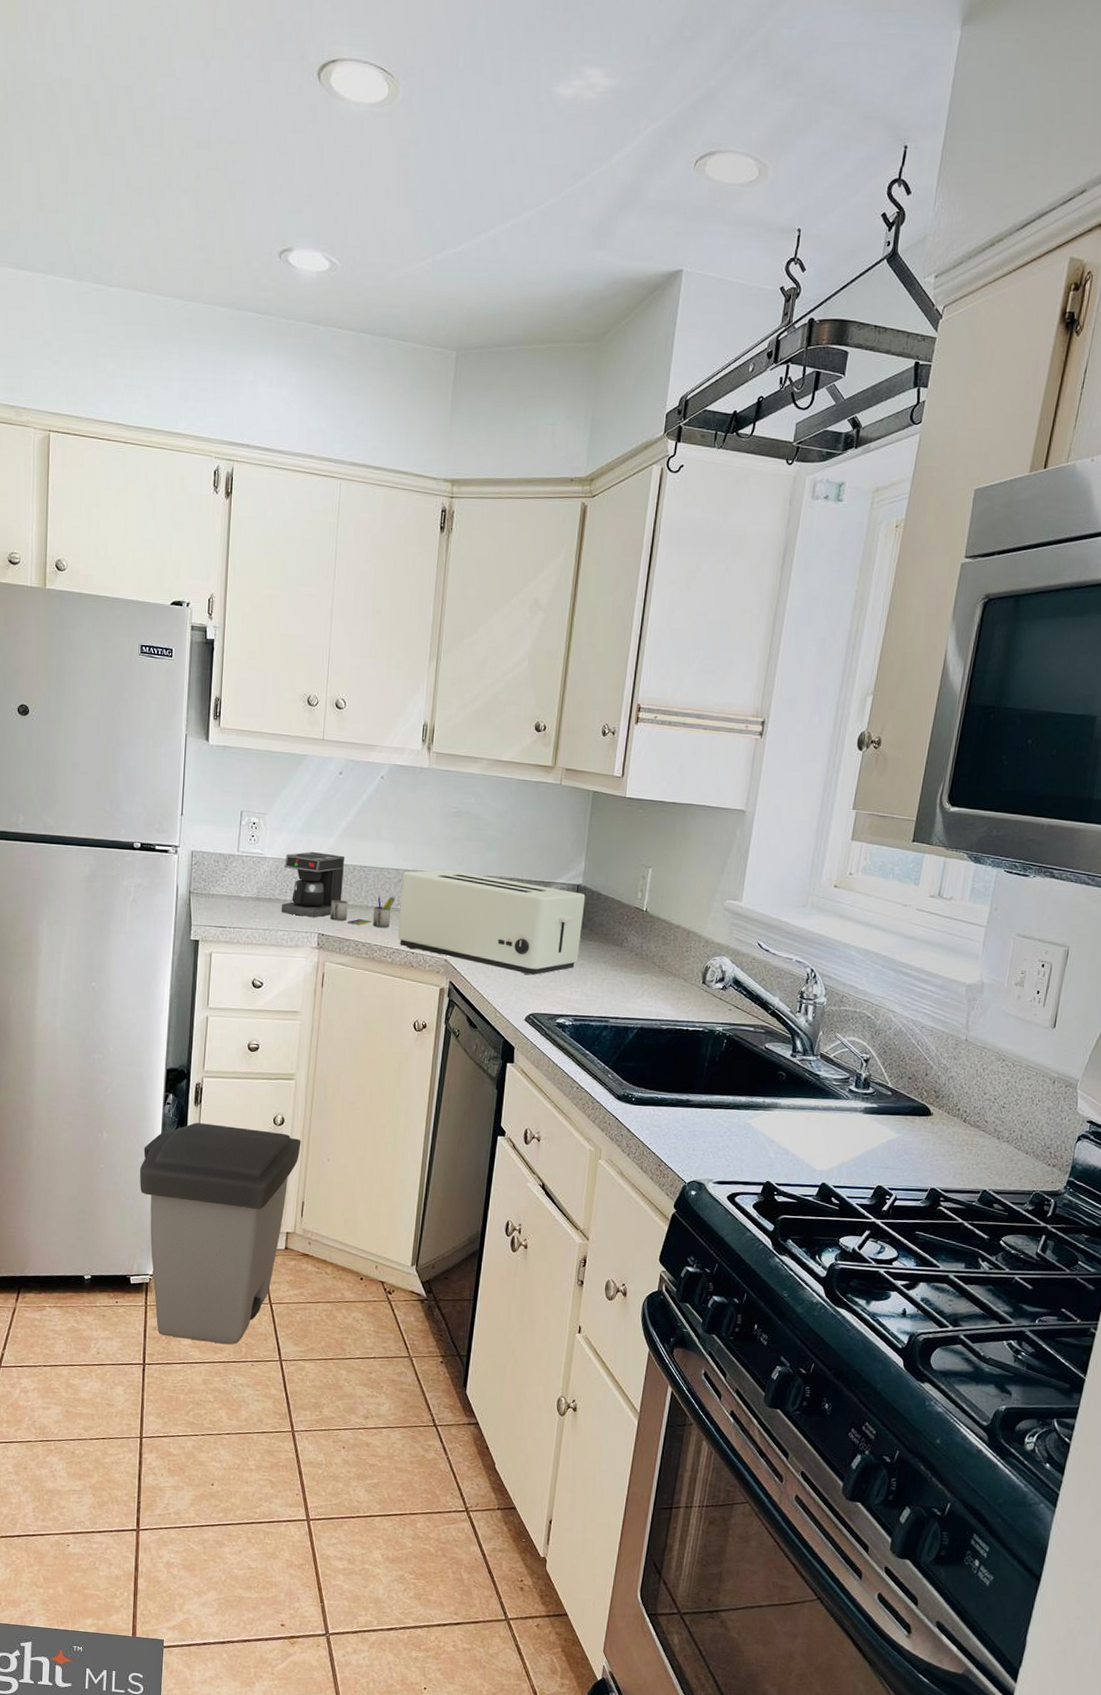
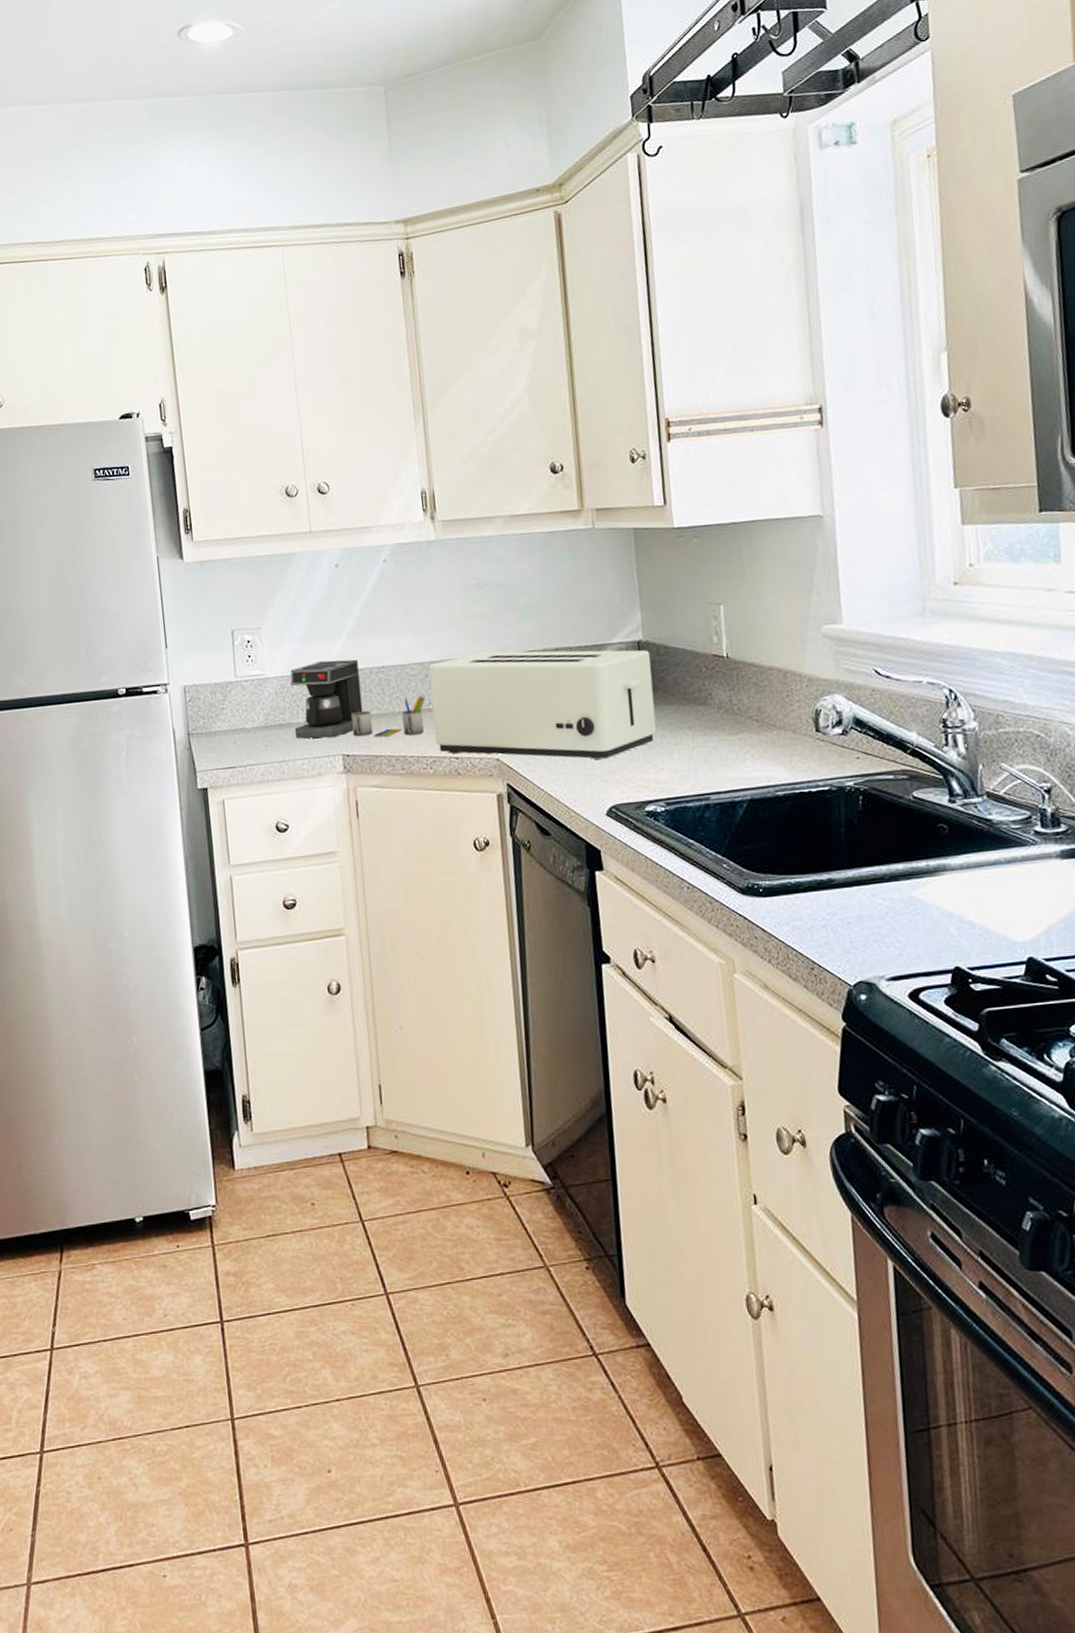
trash can: present [139,1122,301,1345] -> none [180,1003,366,1283]

